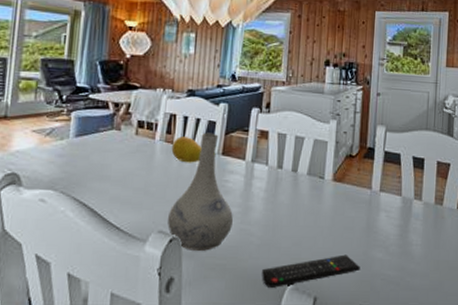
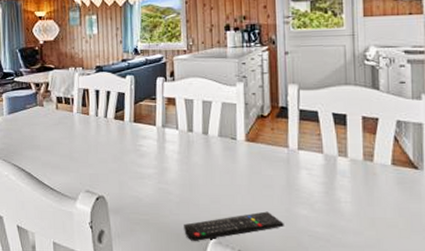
vase: present [167,132,233,251] -> none [93,103,151,207]
fruit: present [171,136,202,163] -> none [88,108,115,131]

